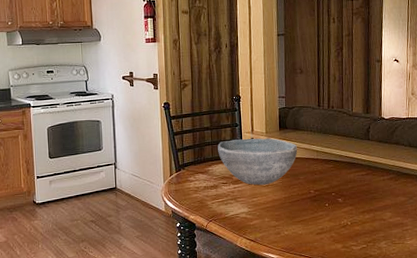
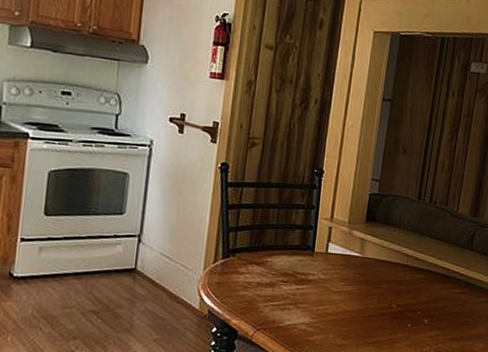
bowl: present [218,138,298,185] -> none [283,225,385,291]

